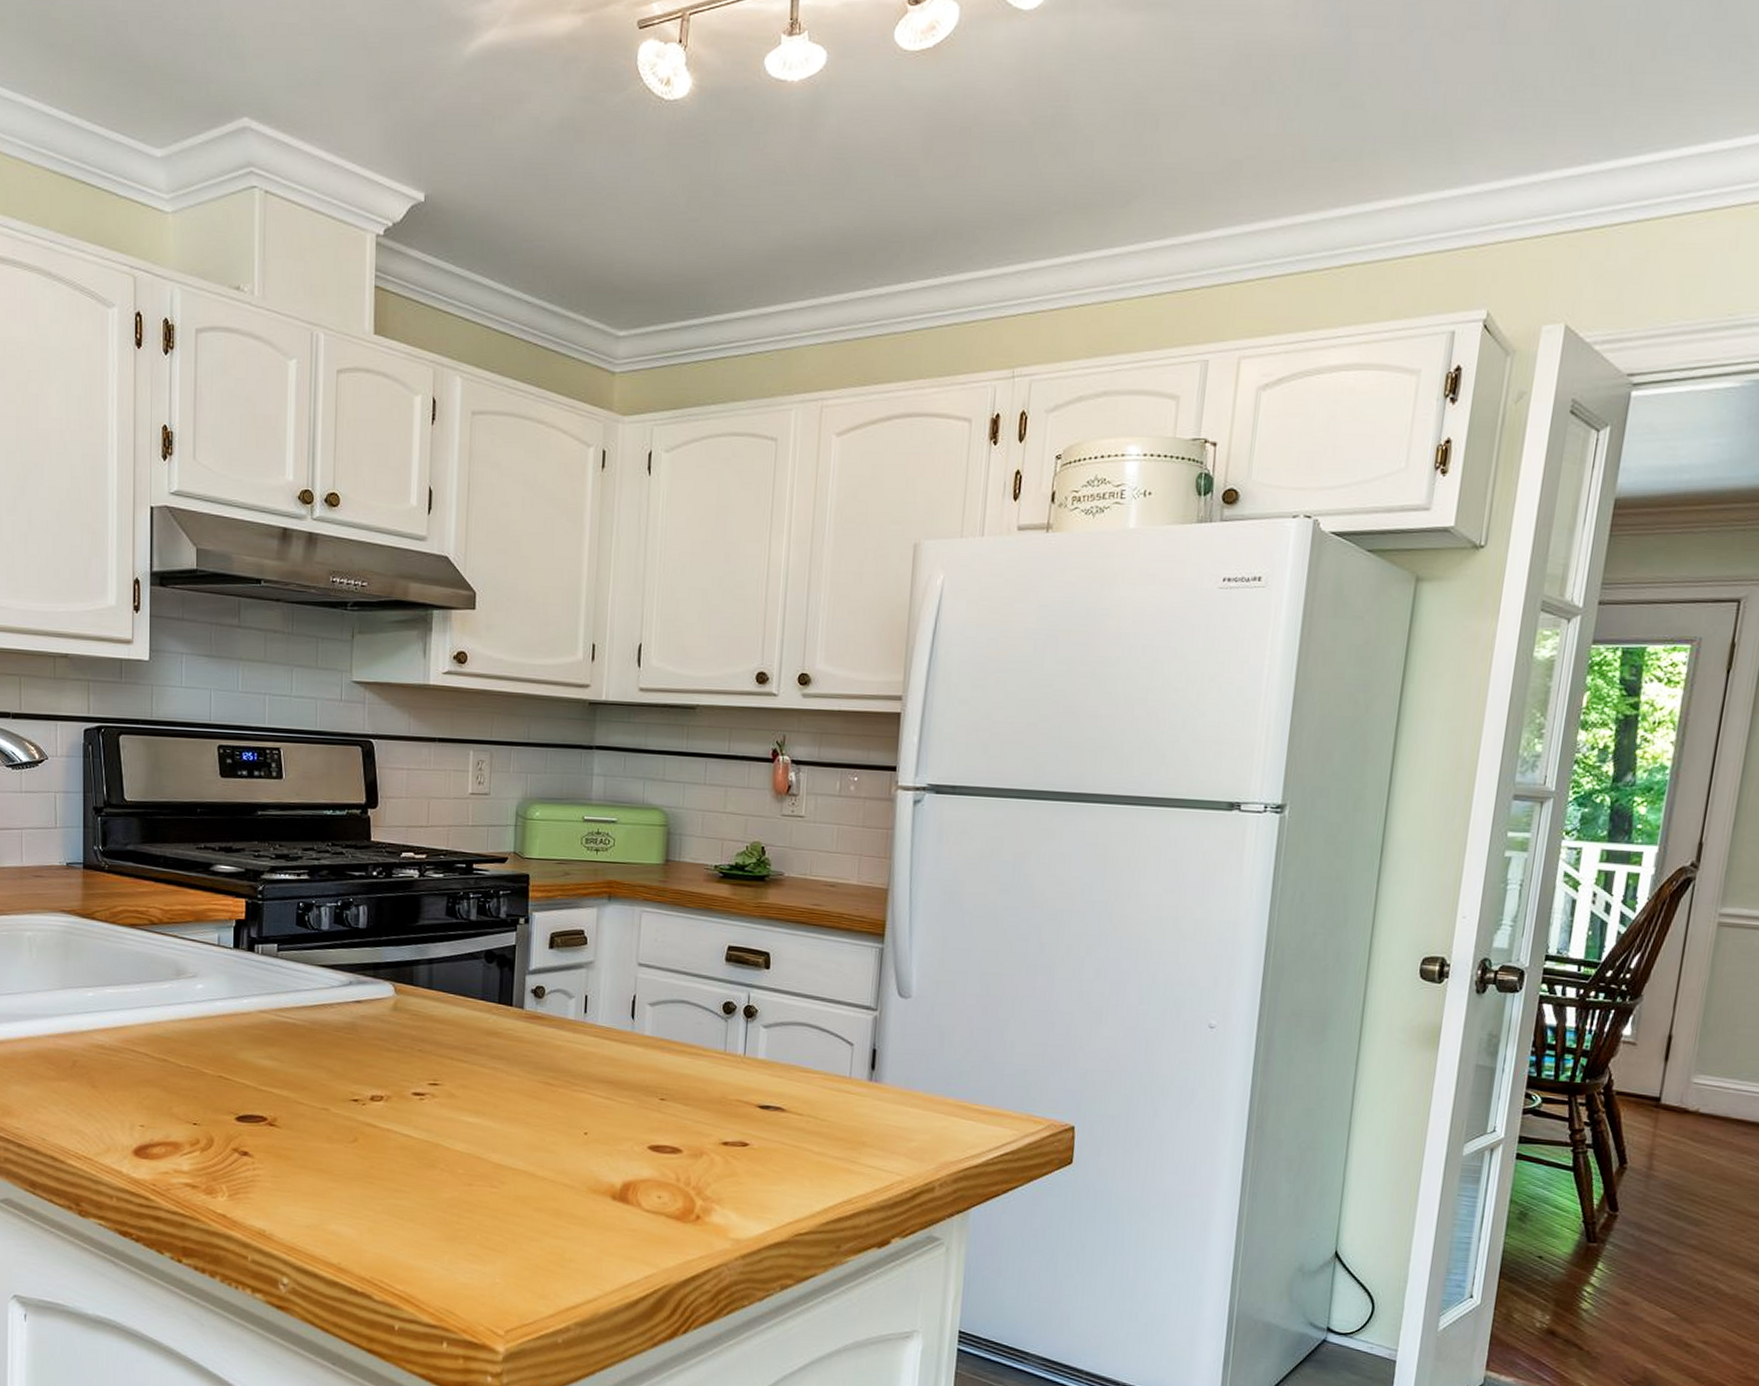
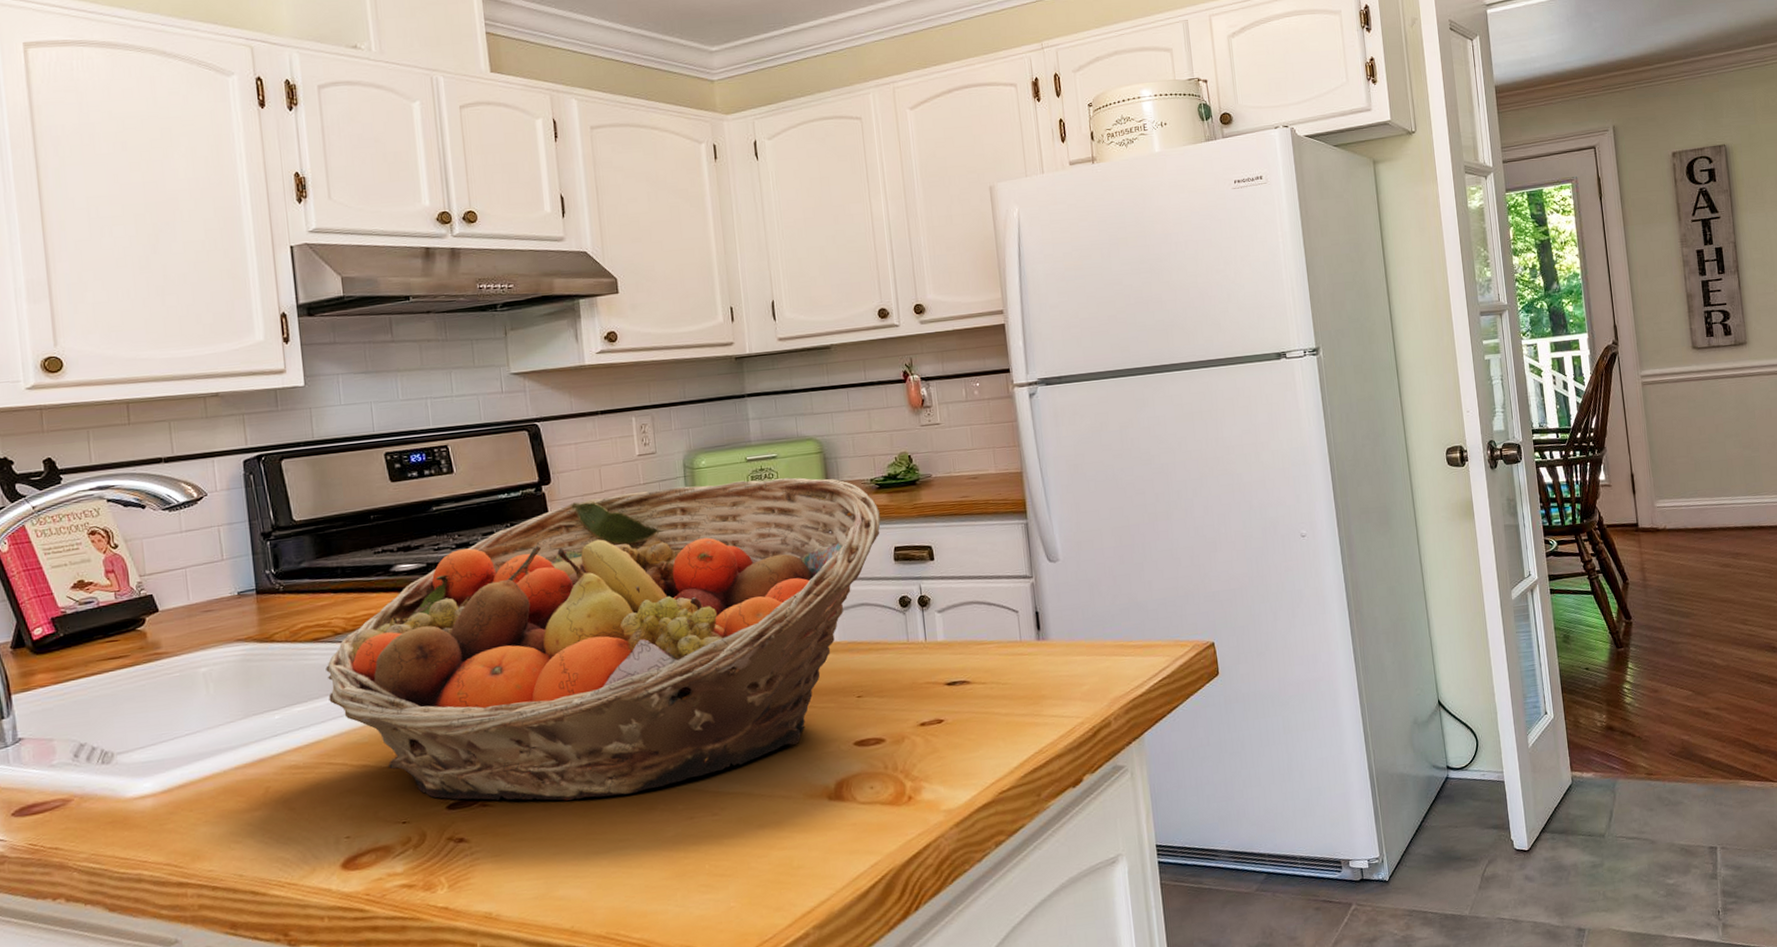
fruit basket: none [139,832,719,1147] -> present [326,477,881,801]

